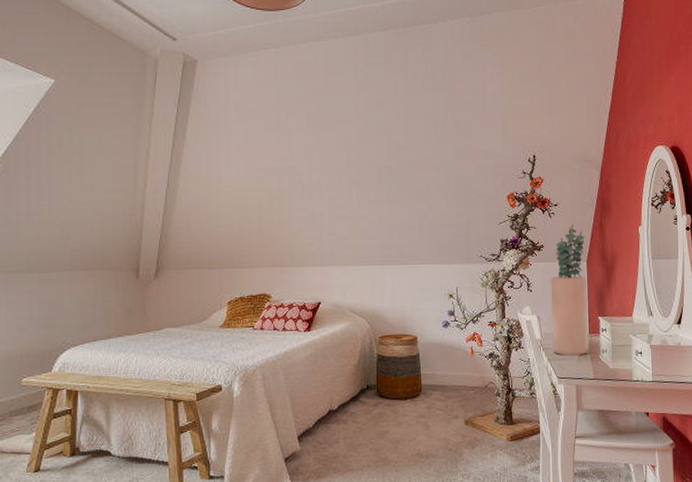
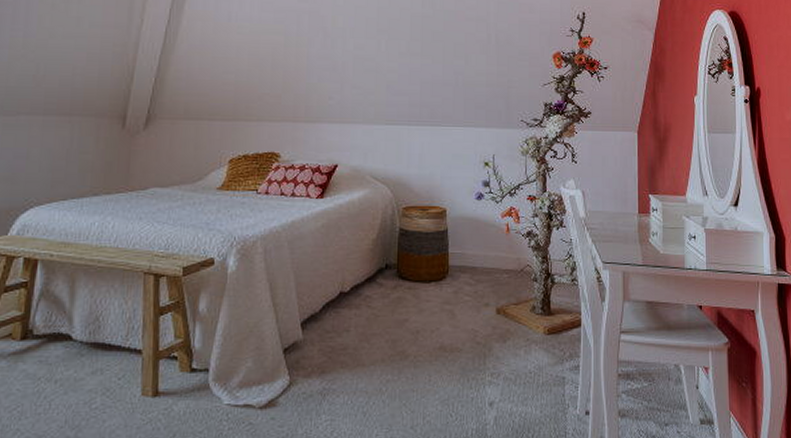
vase: present [551,224,588,356] -> none [598,90,637,239]

